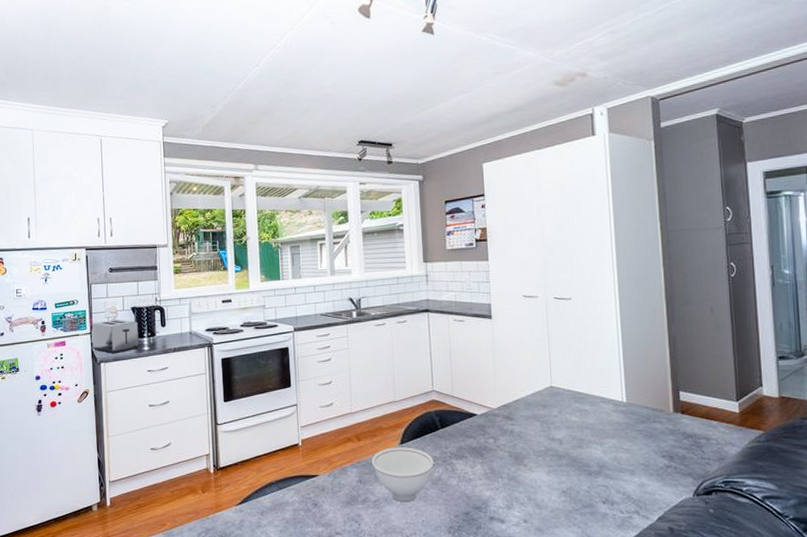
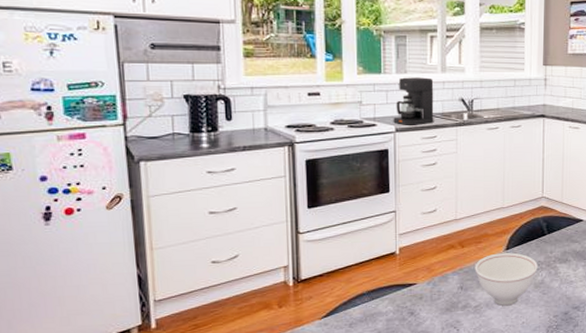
toaster: present [92,319,139,354] -> none [126,108,195,151]
coffee maker: none [292,281,327,326] -> present [393,77,434,127]

